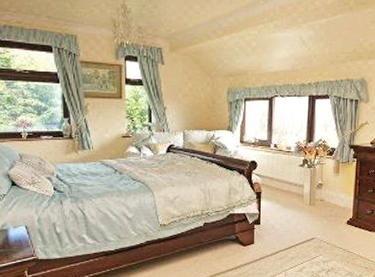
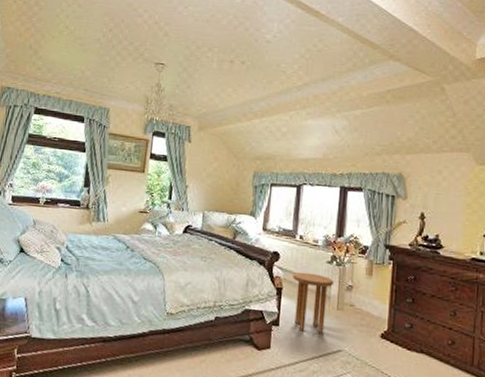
side table: none [270,176,305,227] -> present [292,272,333,334]

